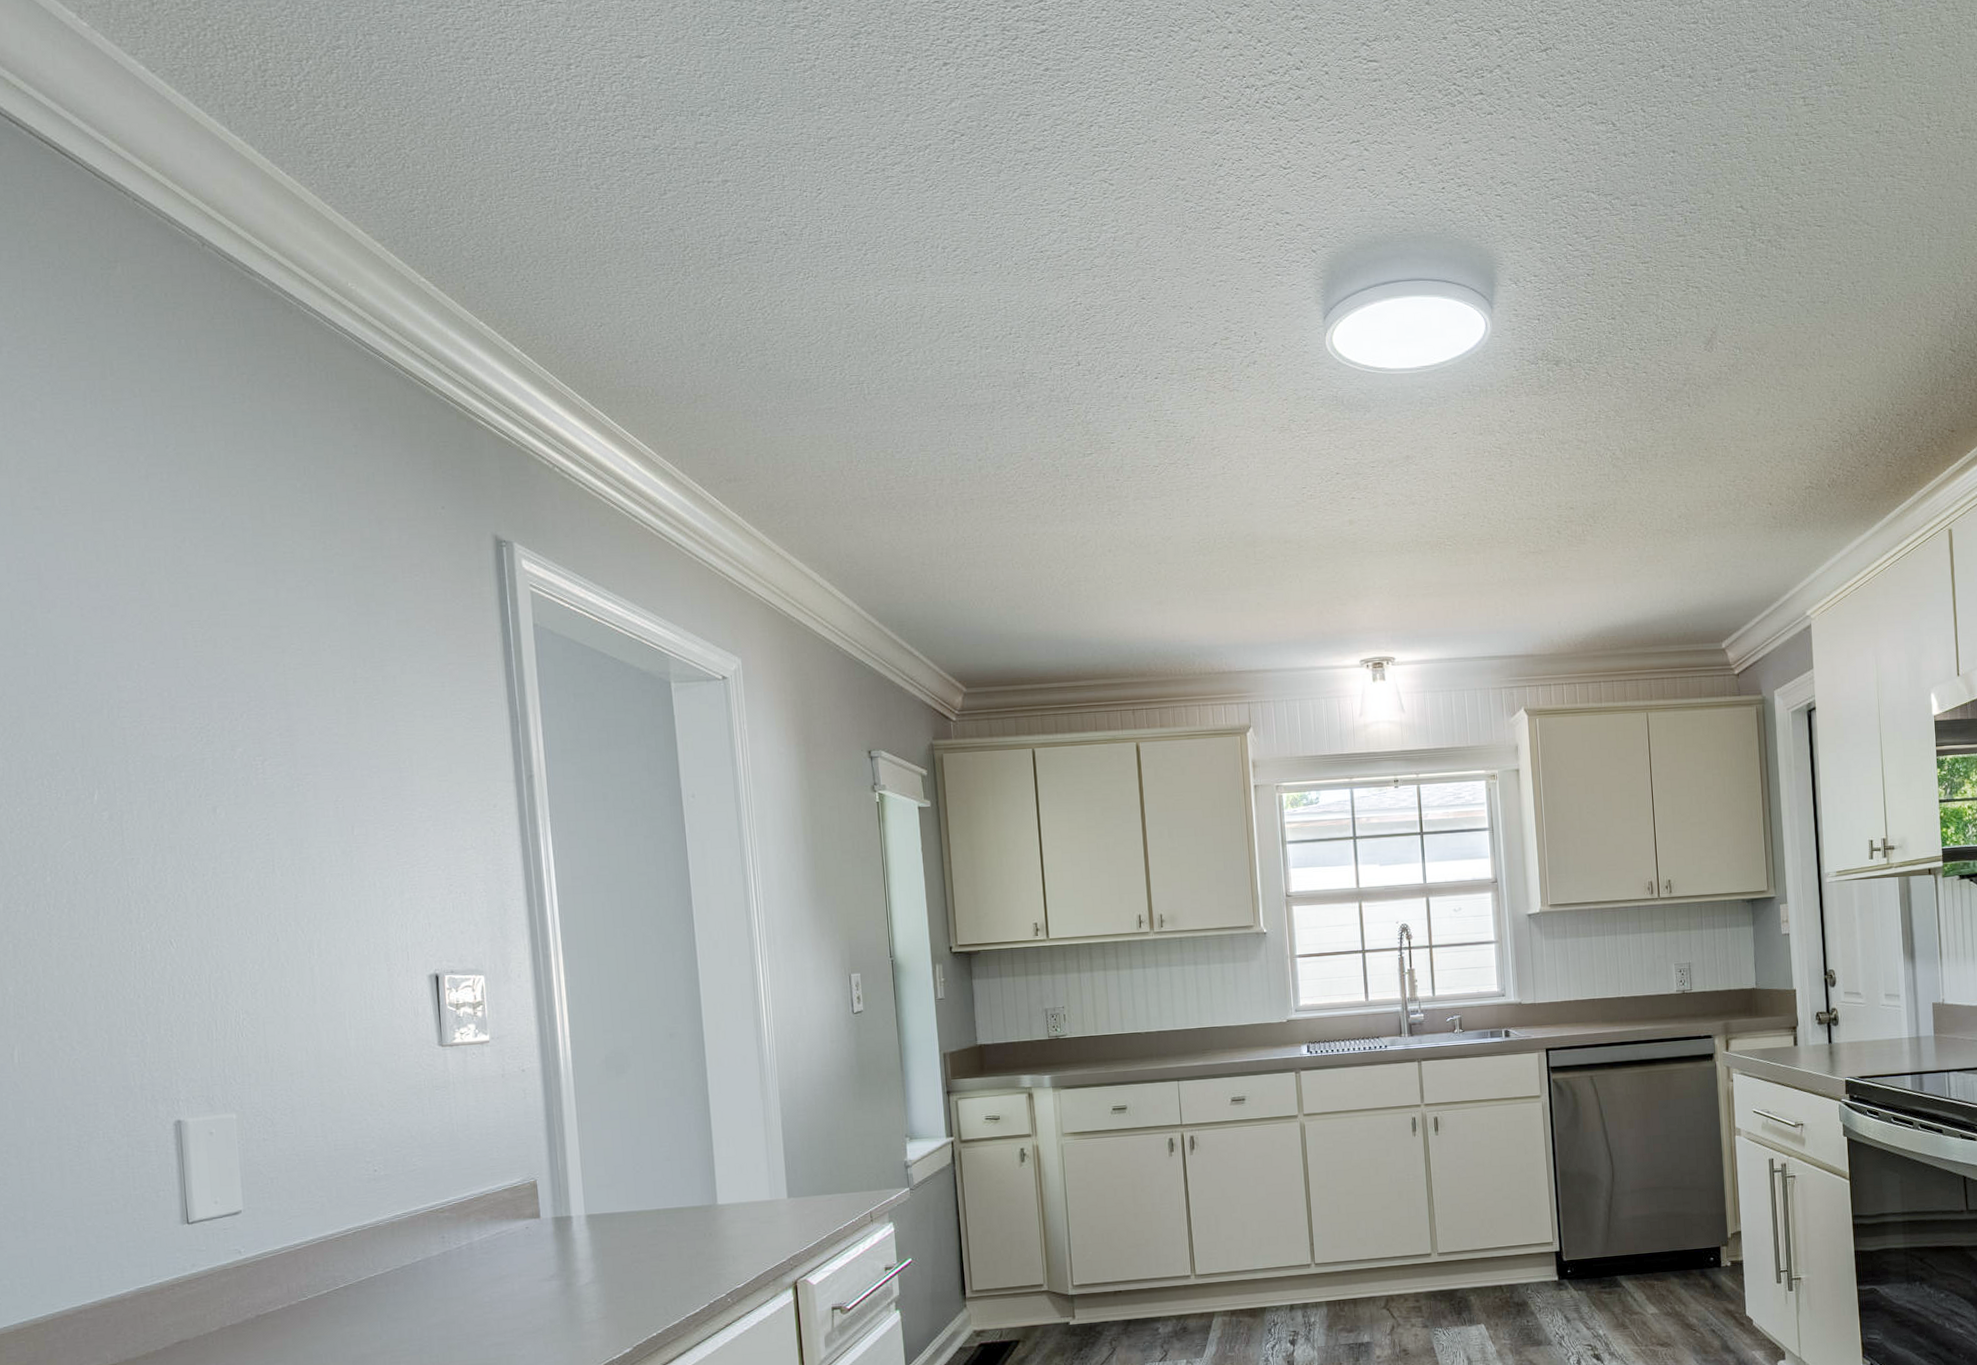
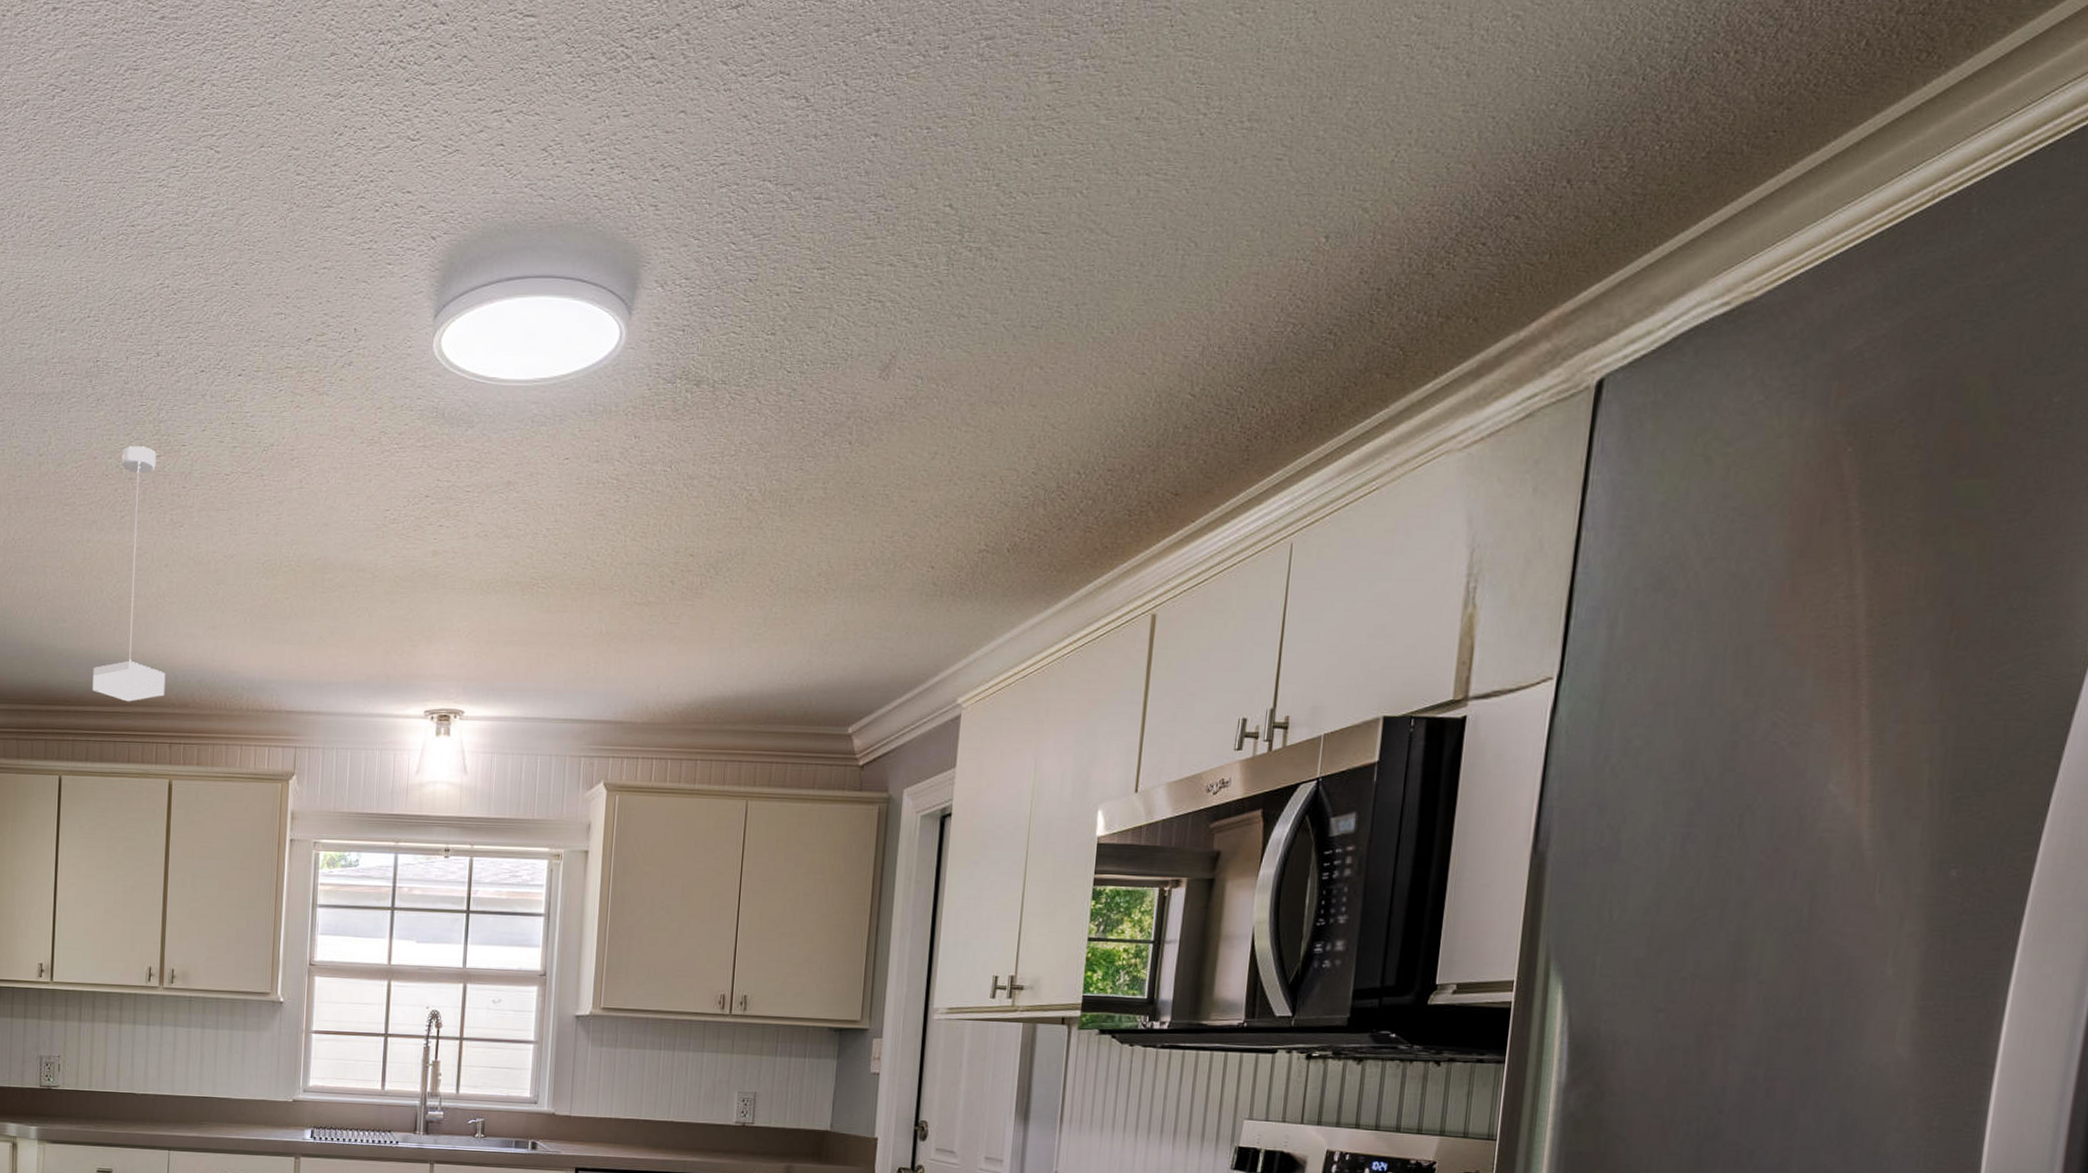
pendant lamp: none [1052,446,1123,676] -> present [92,446,166,702]

